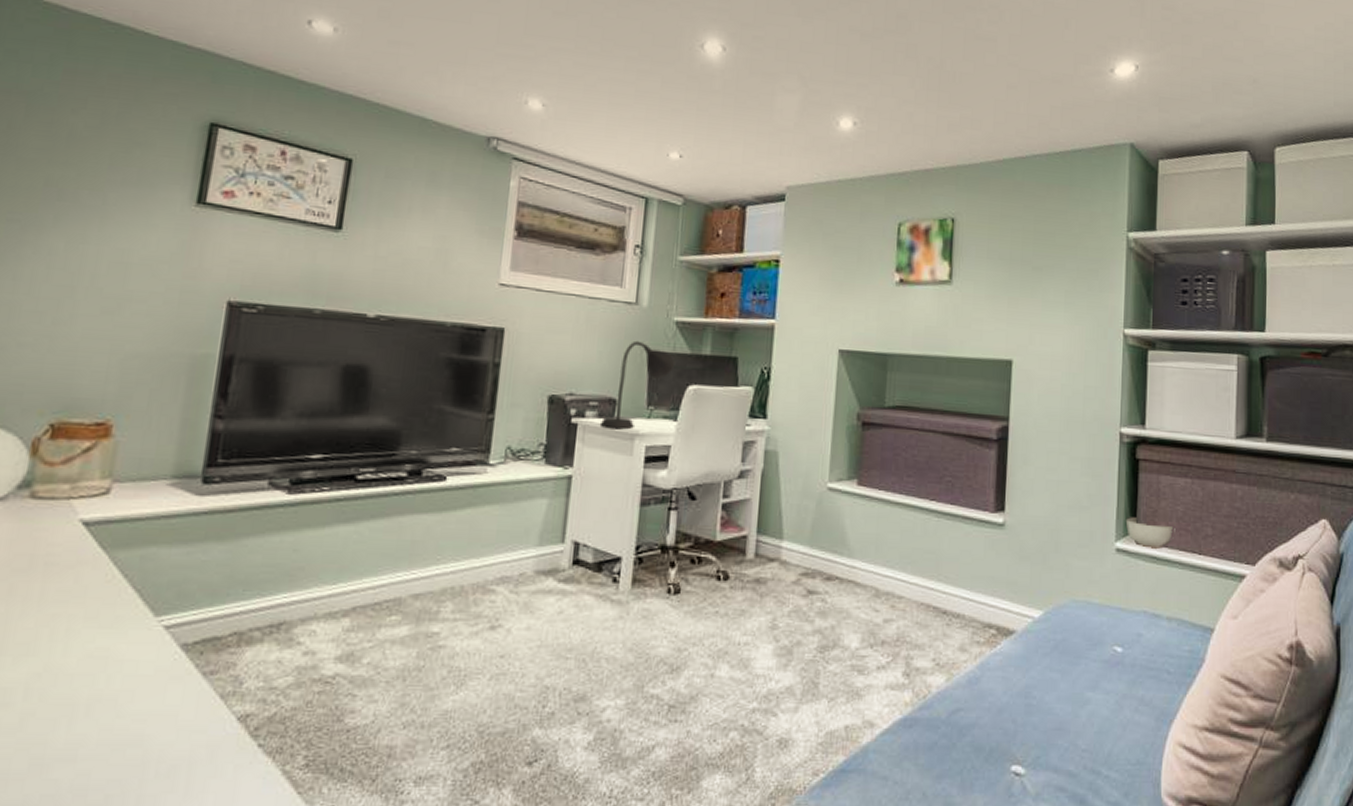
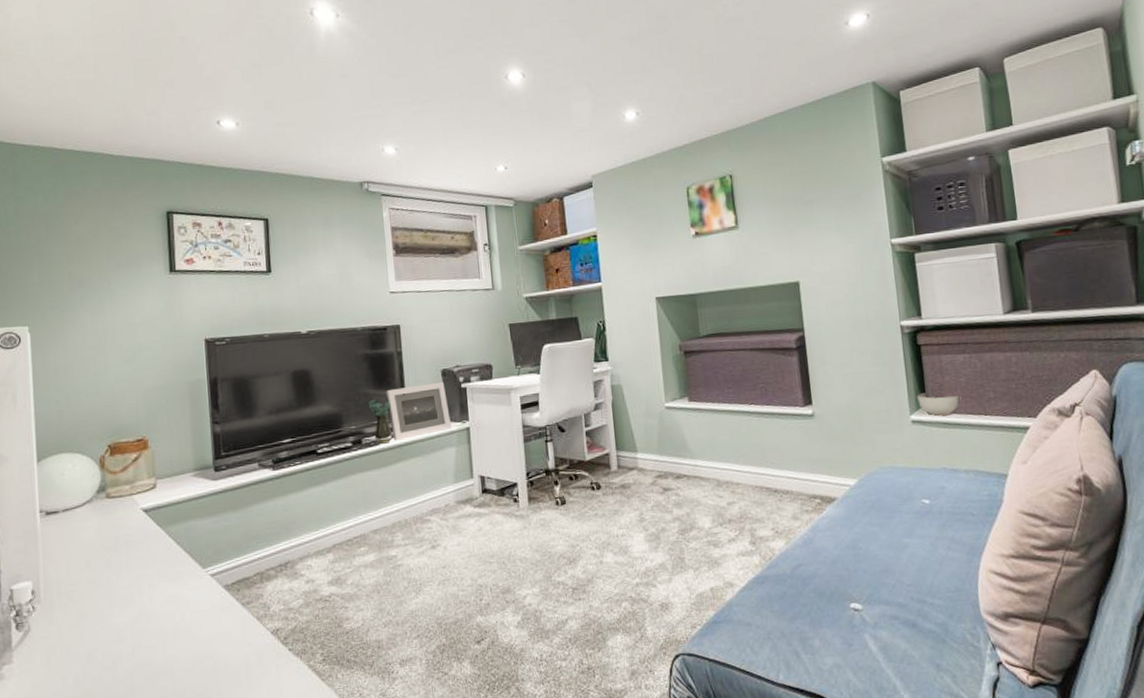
vase: none [440,416,472,482] -> present [367,397,393,445]
picture frame: none [466,409,550,479] -> present [385,381,452,441]
desk lamp: present [601,340,676,430] -> none [483,317,531,388]

